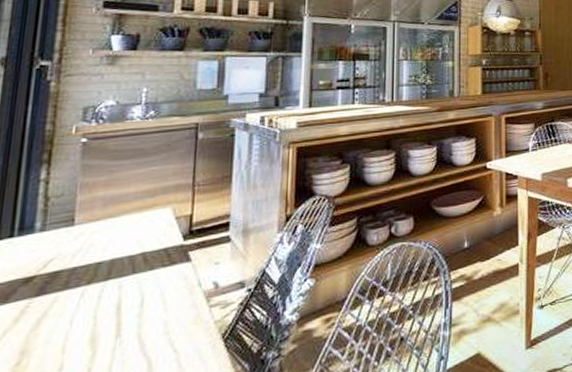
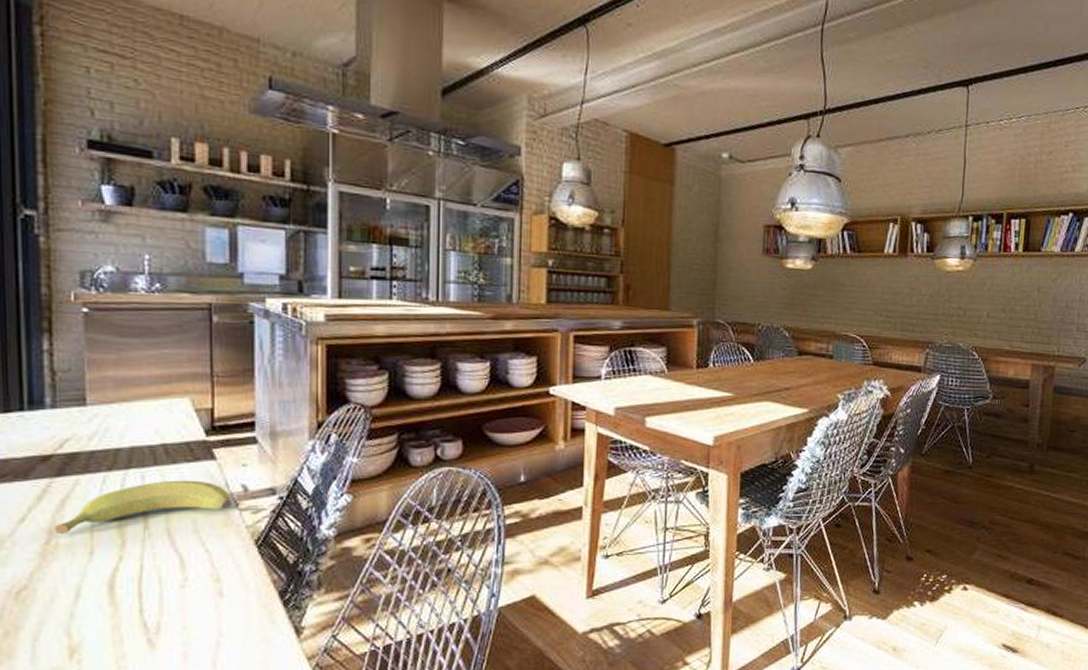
banana: none [27,283,203,354] -> present [55,480,231,535]

